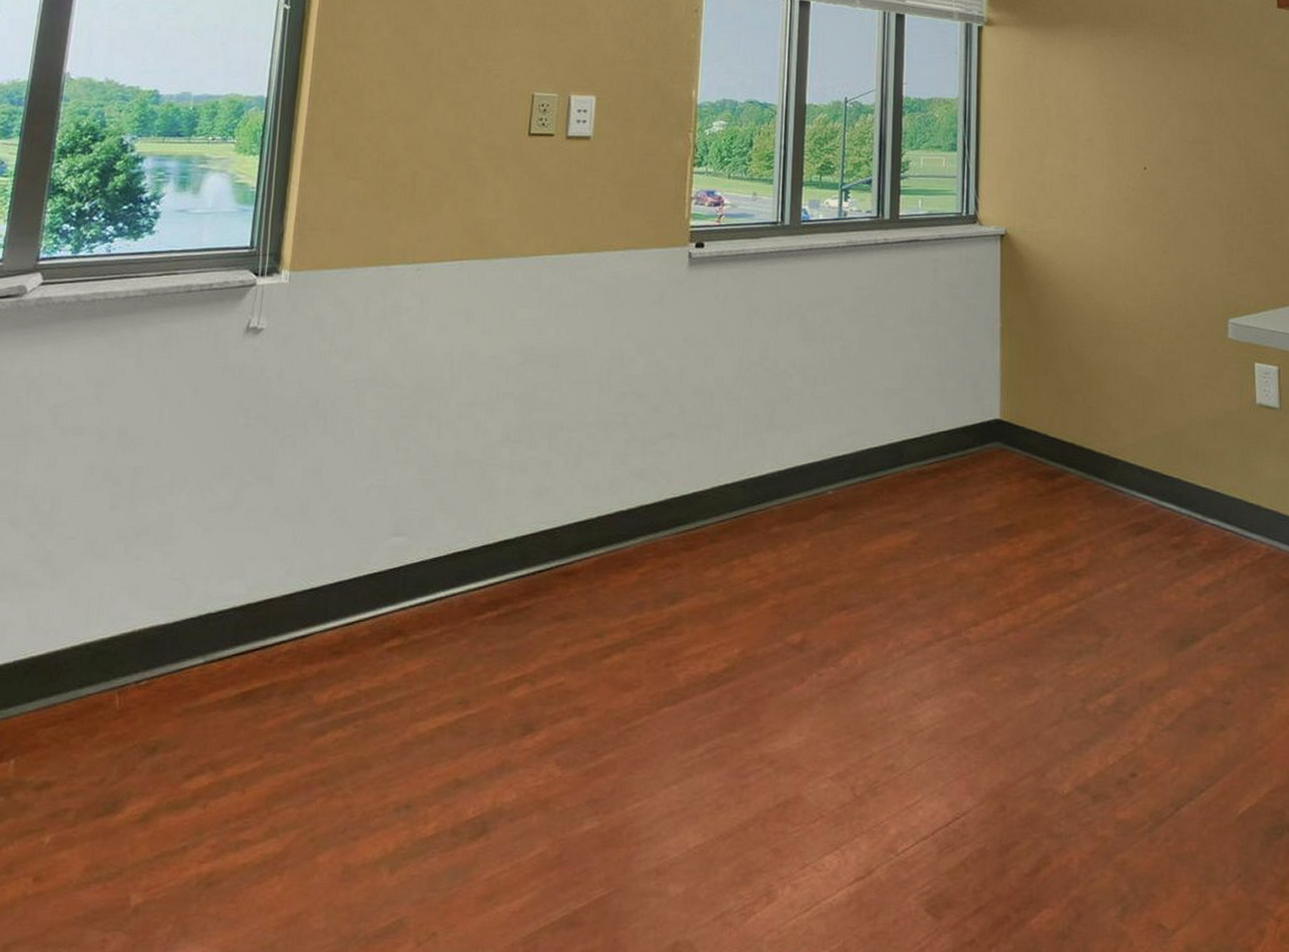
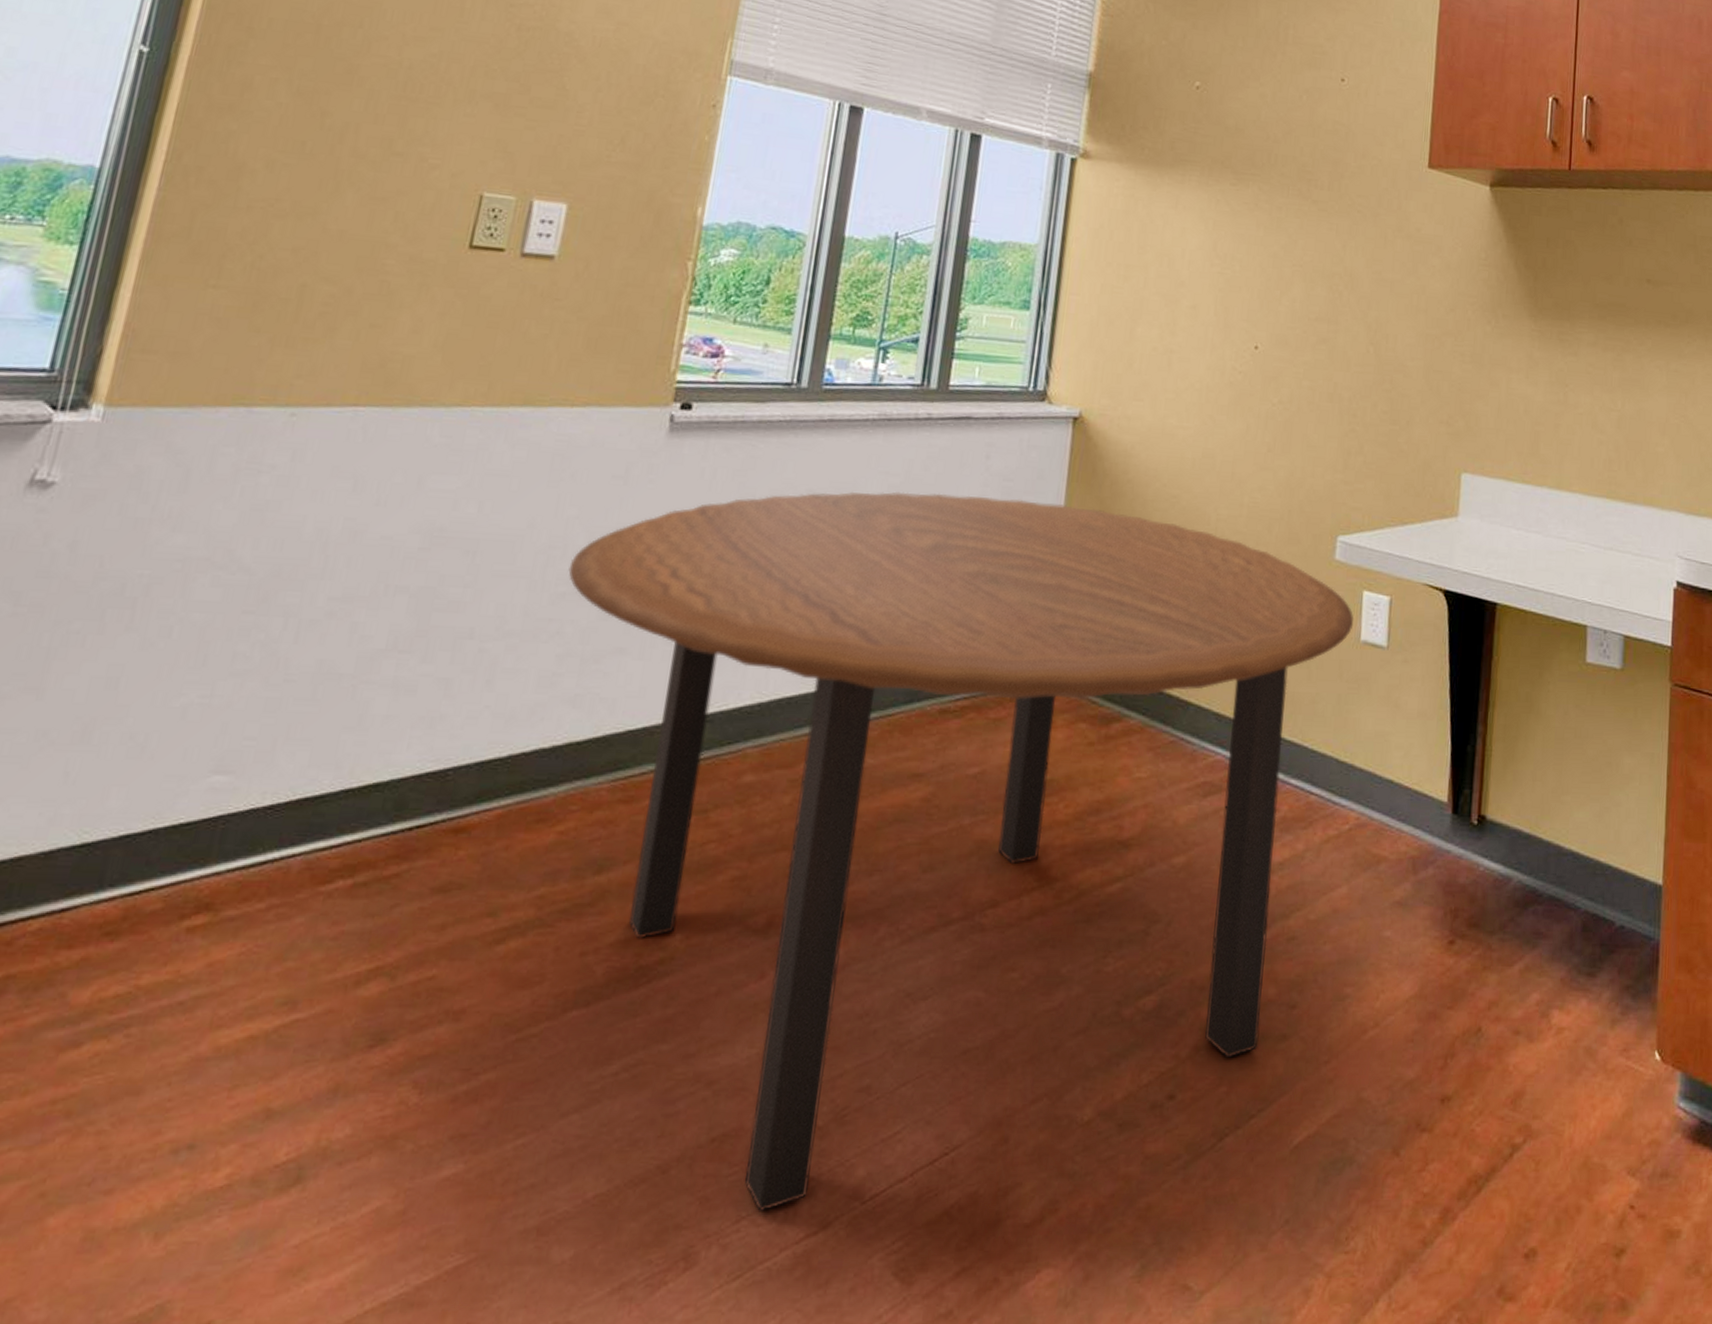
dining table: none [626,301,1249,861] -> present [568,491,1354,1213]

